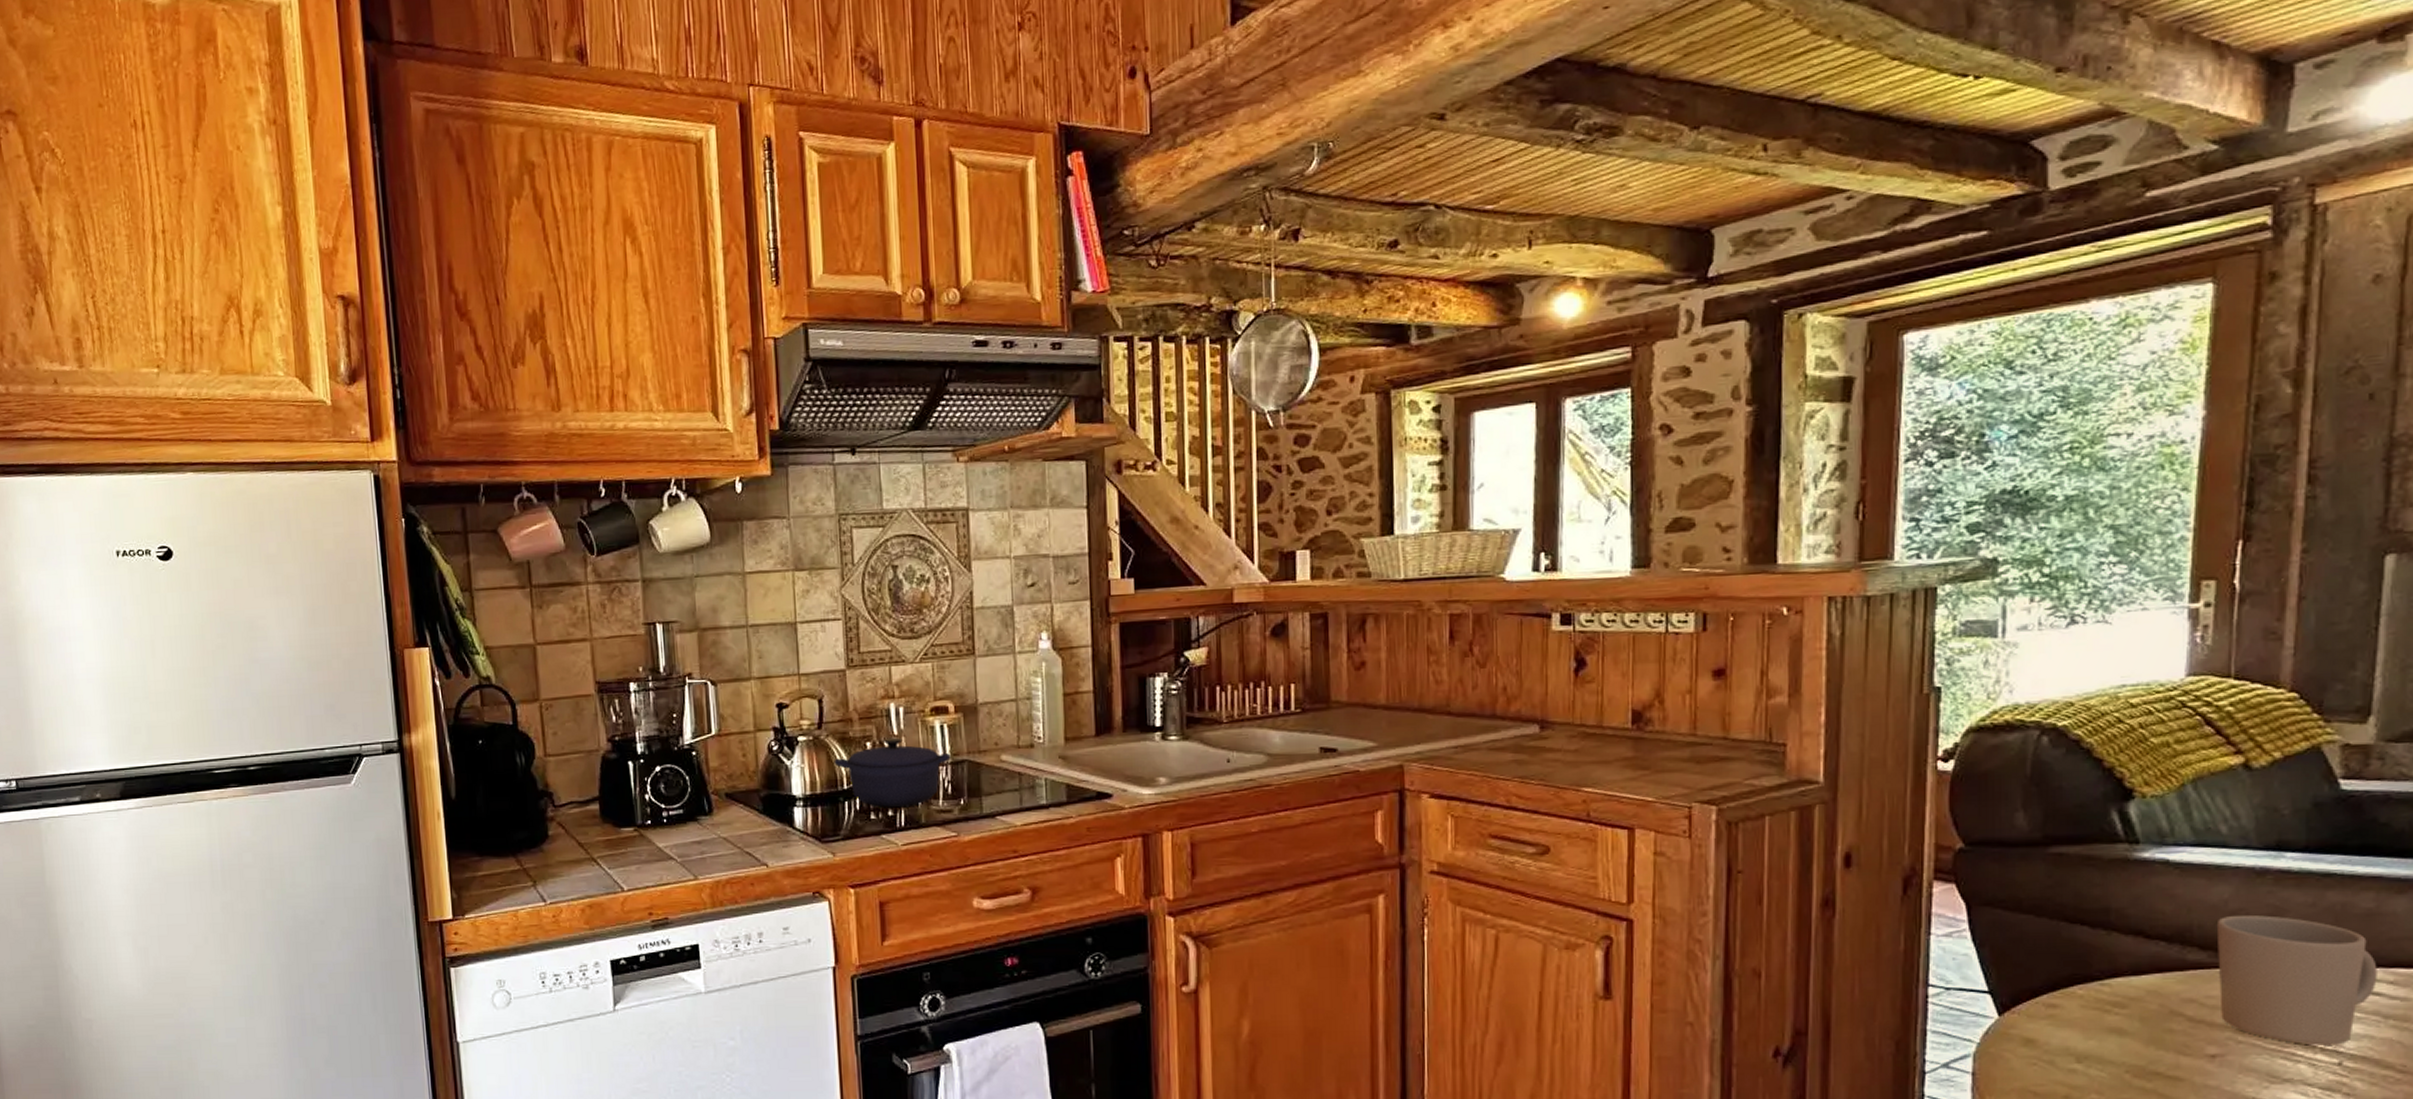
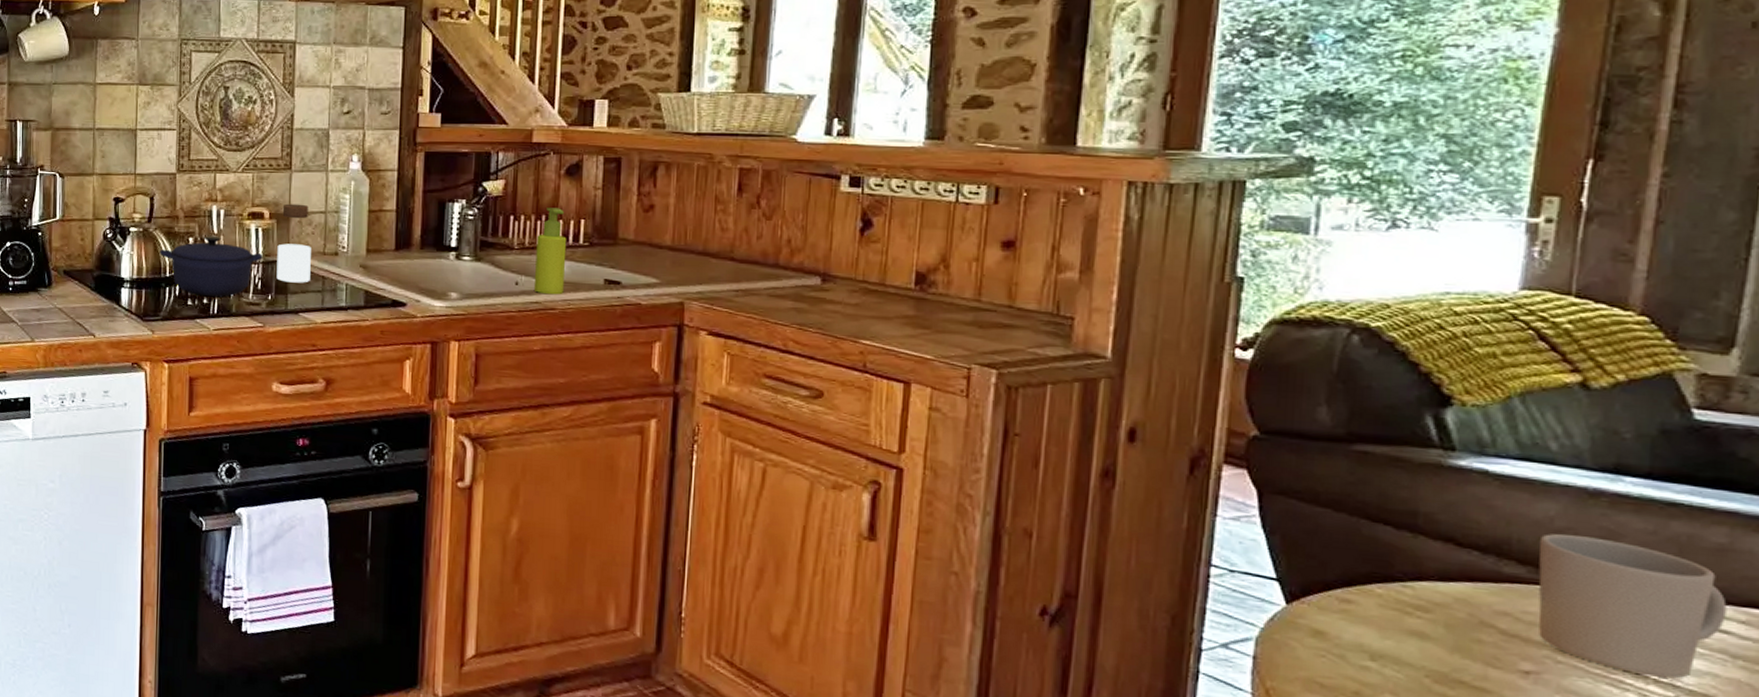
jar: none [966,693,1005,783] -> present [276,203,311,283]
soap dispenser: none [1246,673,1279,770] -> present [533,207,567,295]

